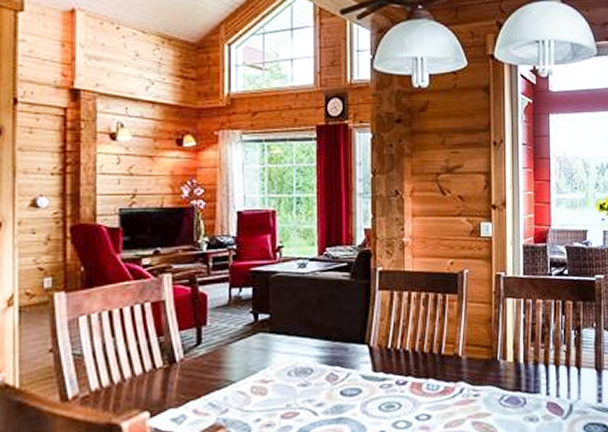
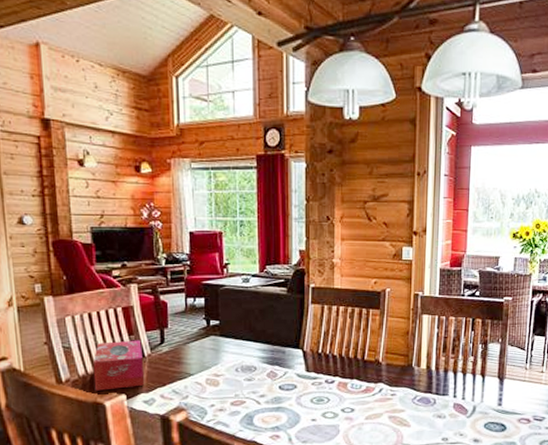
tissue box: none [109,341,173,409] -> present [92,340,144,391]

